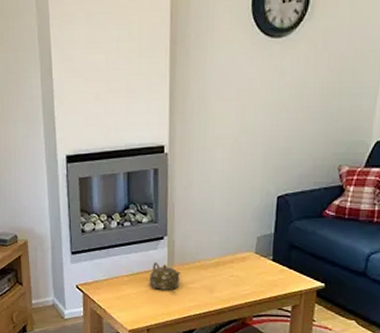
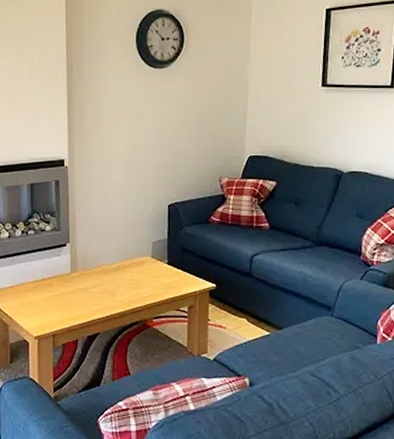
teapot: present [149,262,180,290] -> none [54,268,83,295]

